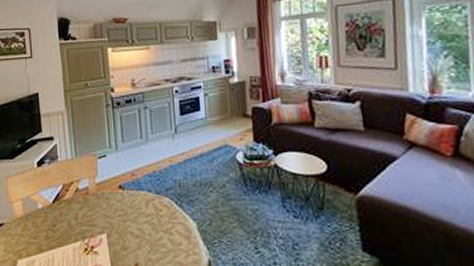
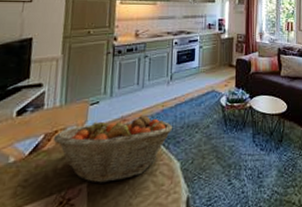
fruit basket: none [70,170,185,236] -> present [53,114,173,184]

